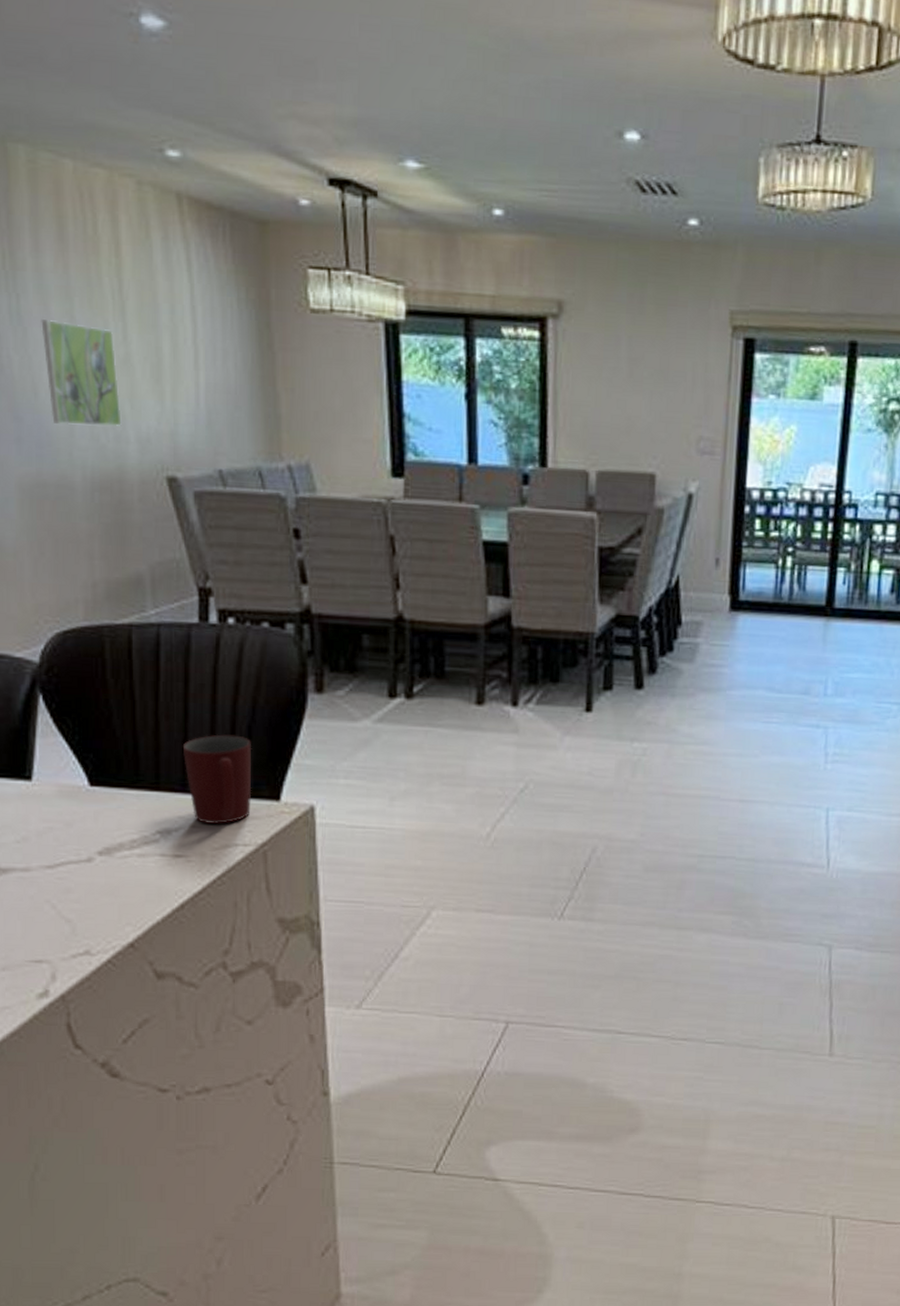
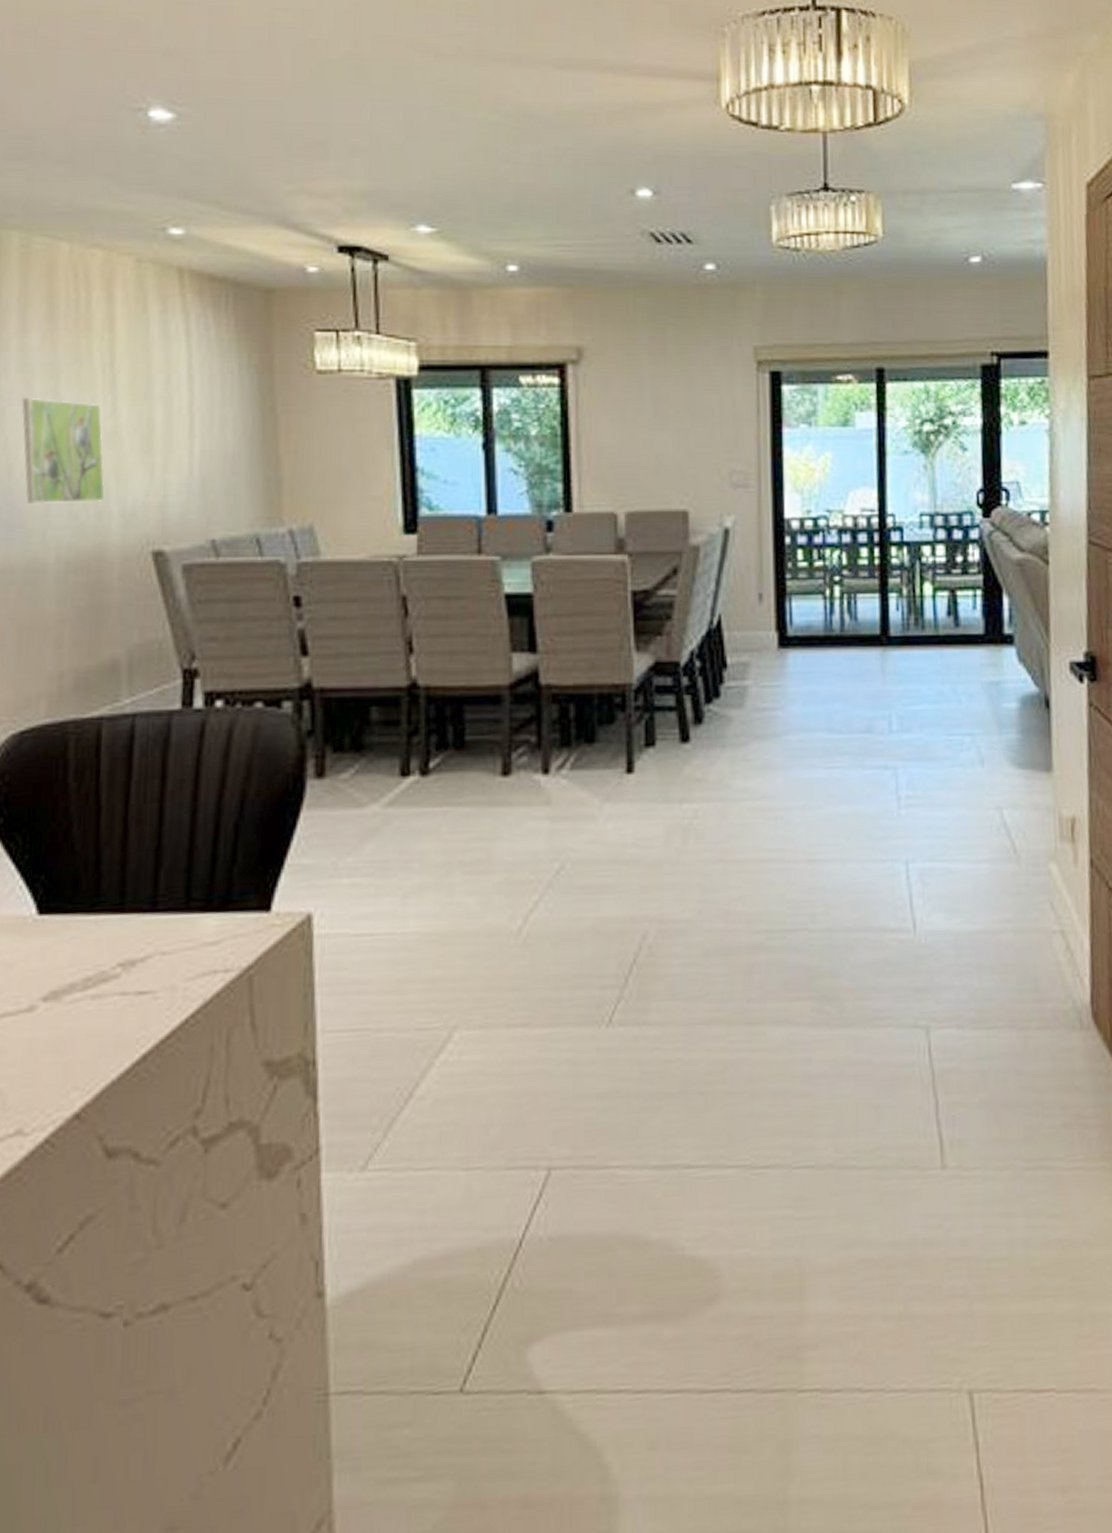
mug: present [184,734,252,825] -> none [156,836,239,949]

